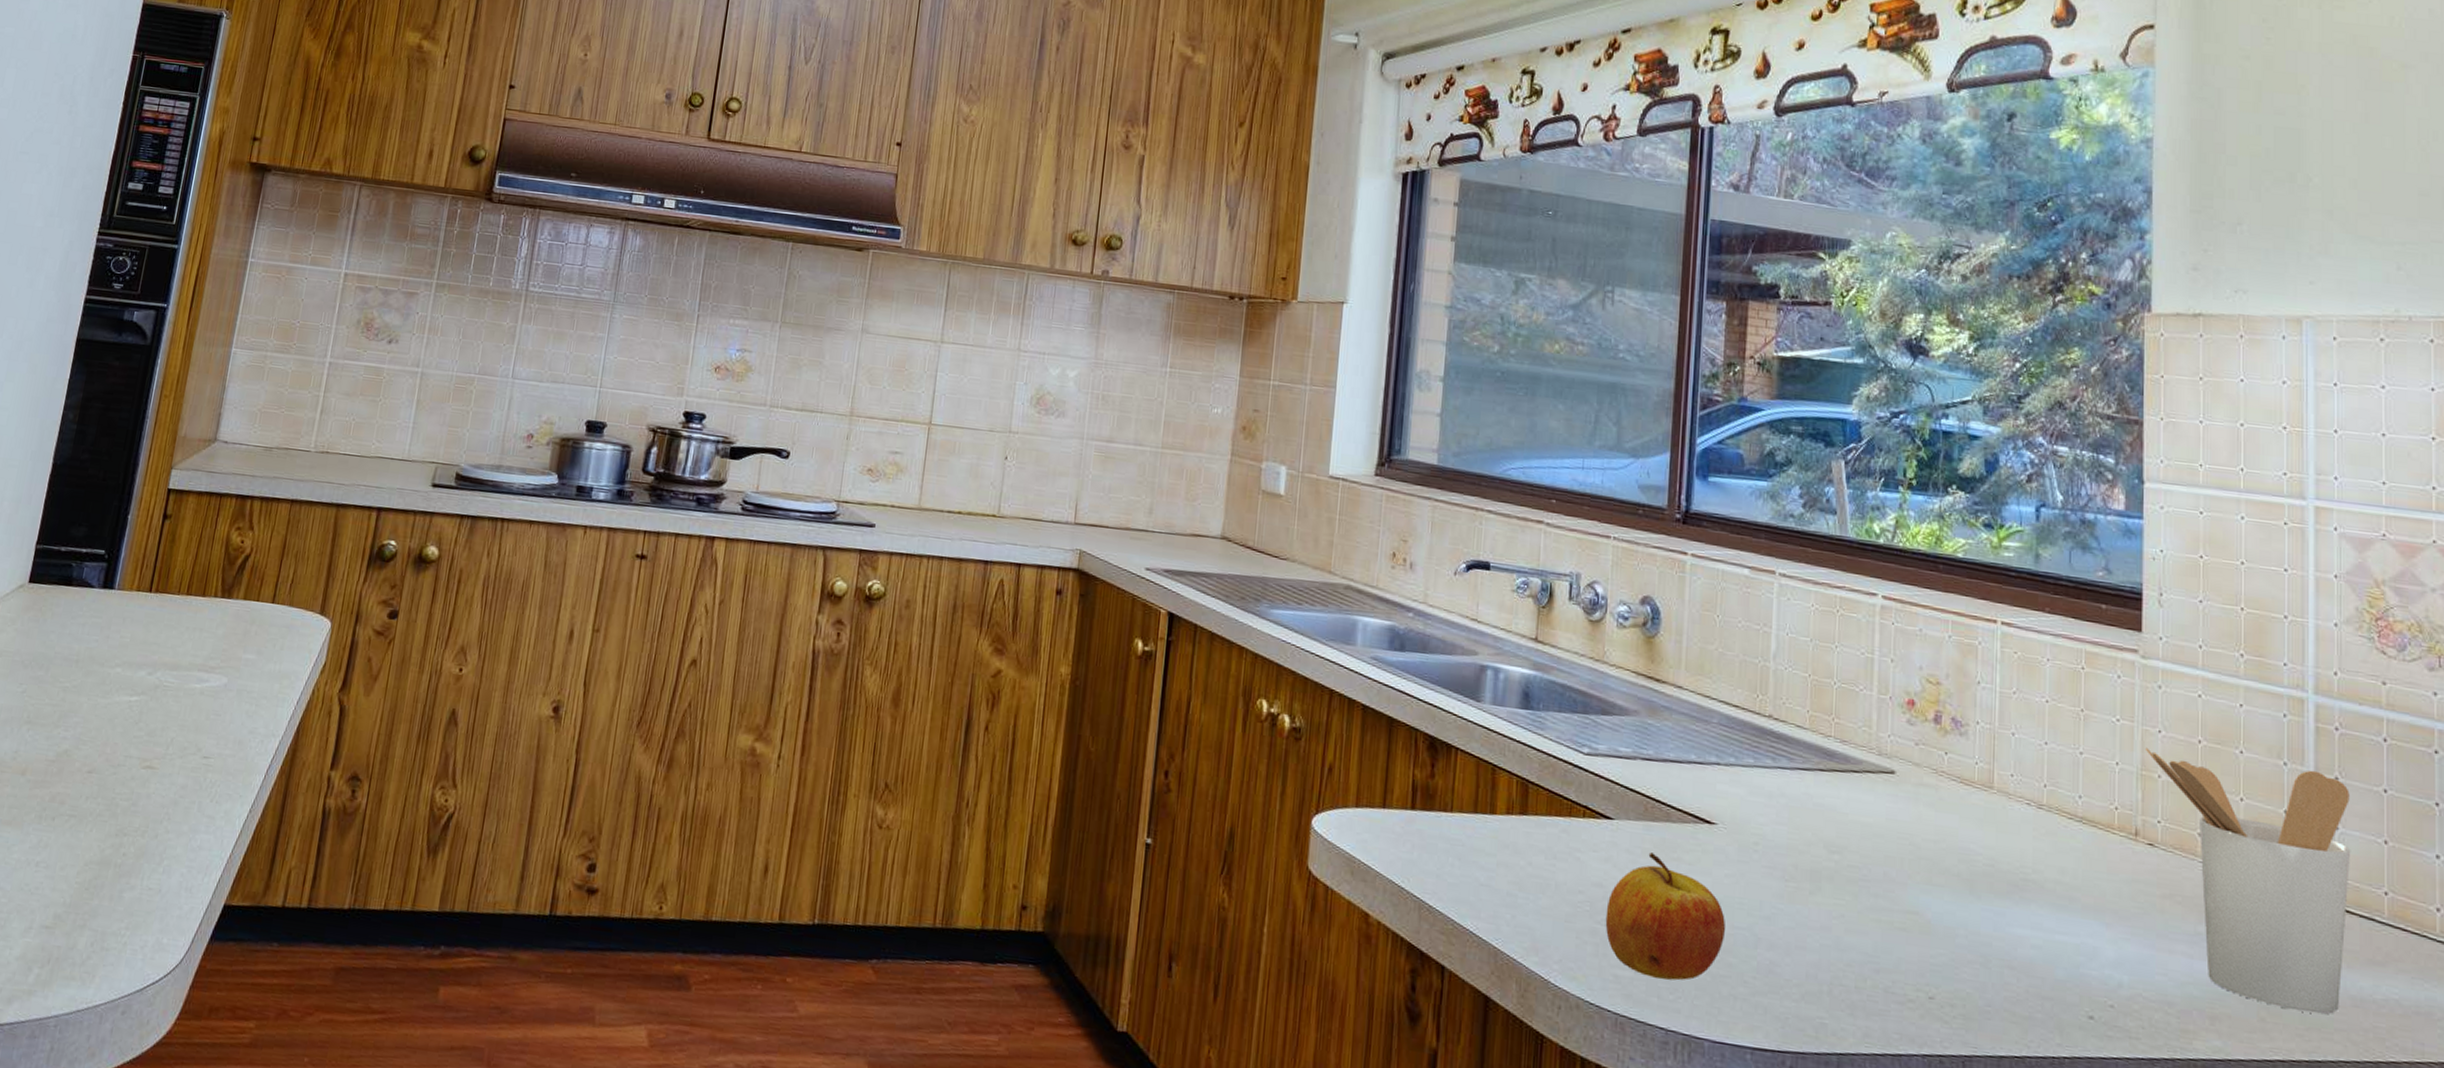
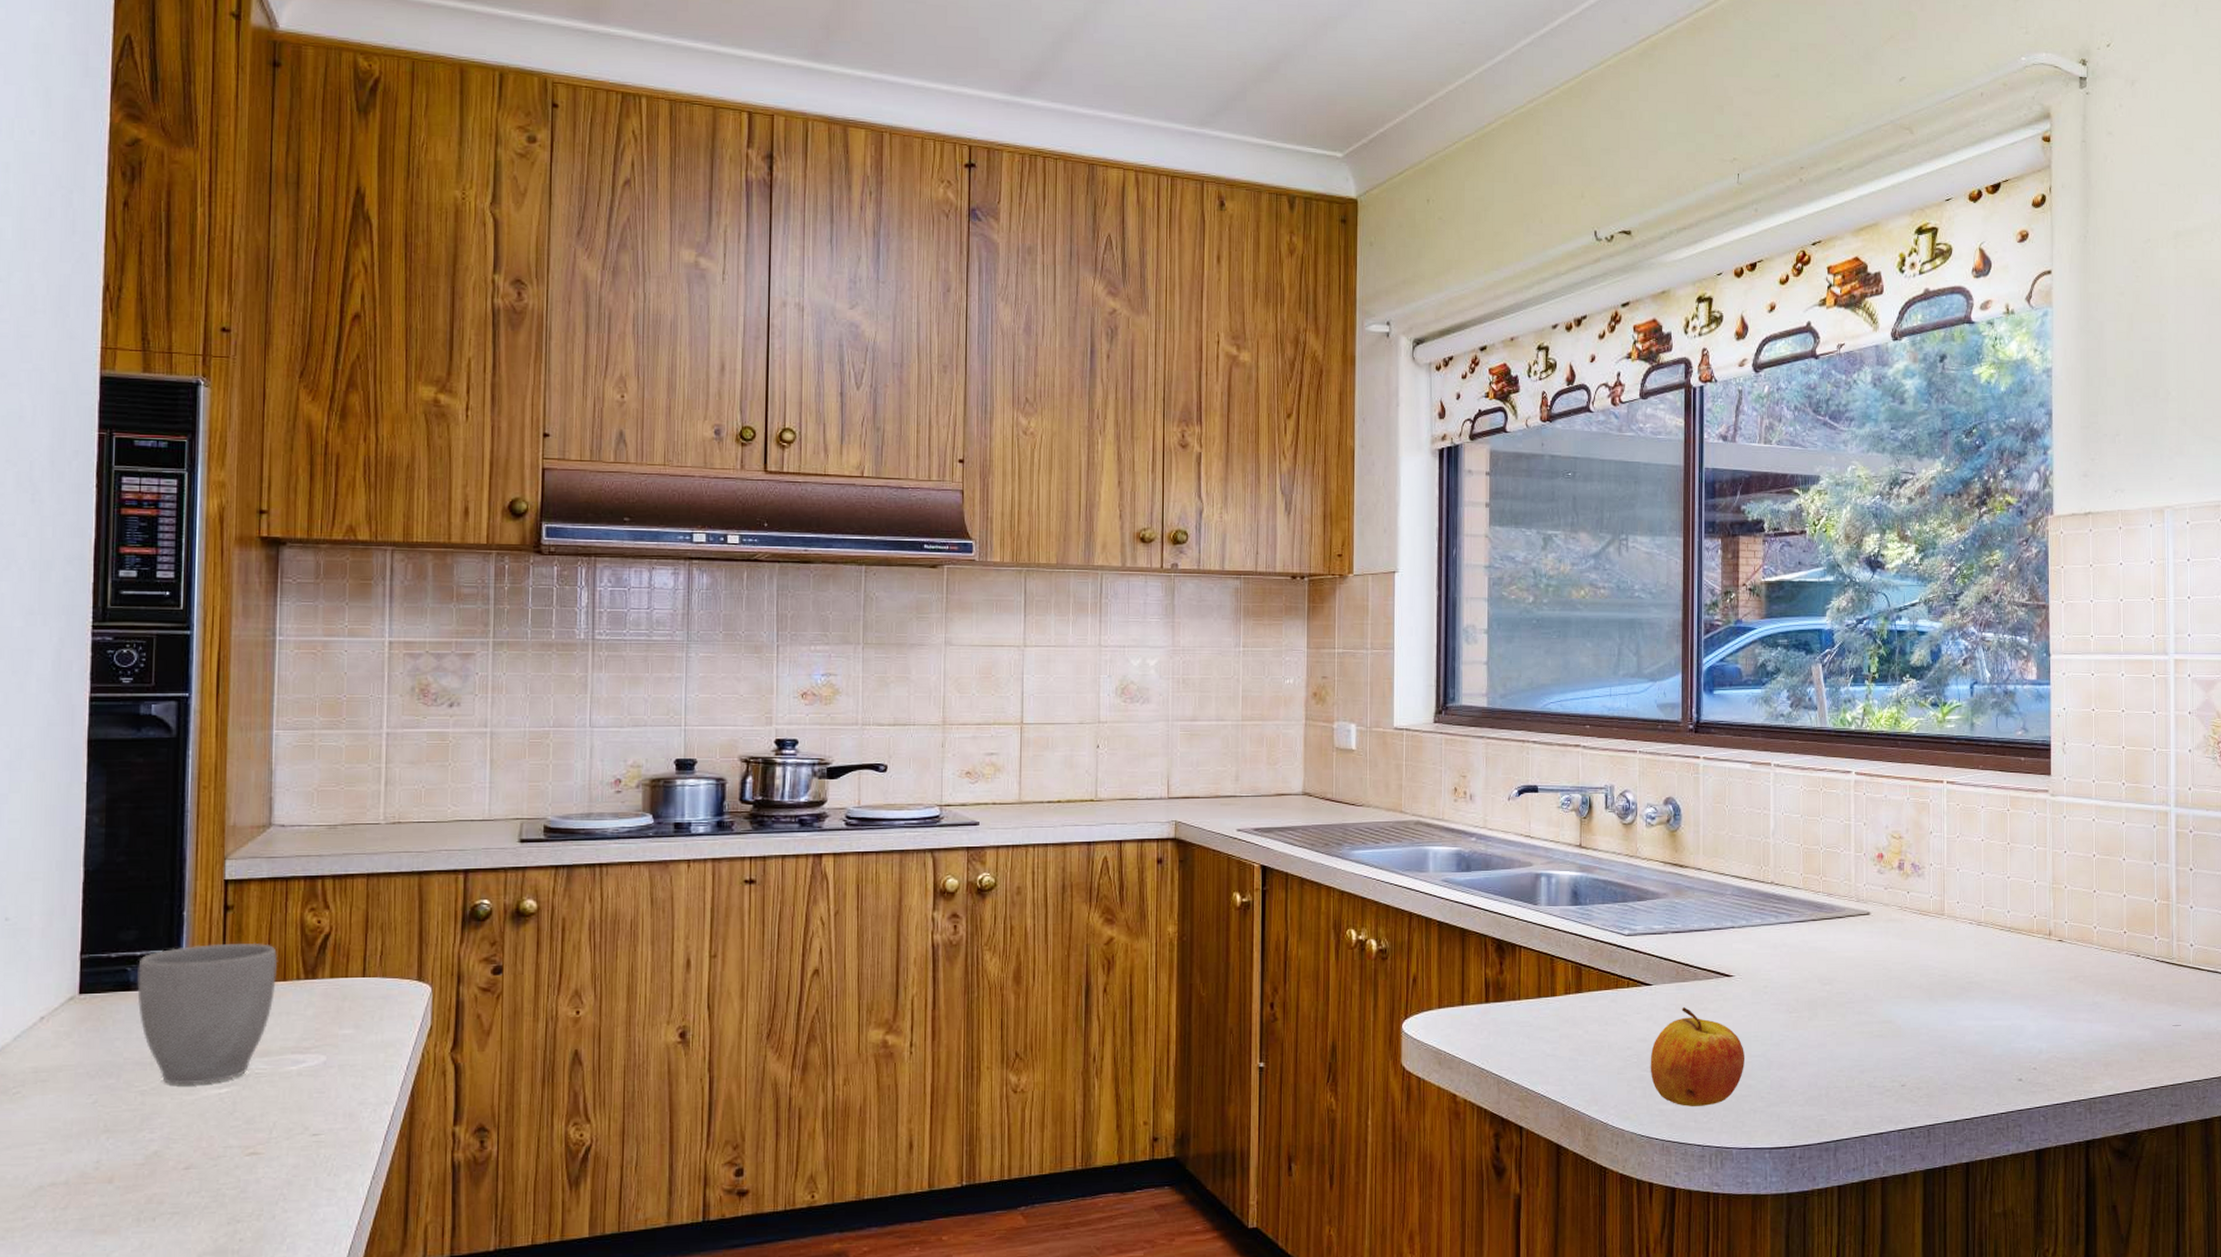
mug: none [75,549,202,690] -> present [137,942,278,1085]
utensil holder: present [2144,747,2351,1014] -> none [2055,866,2201,1049]

